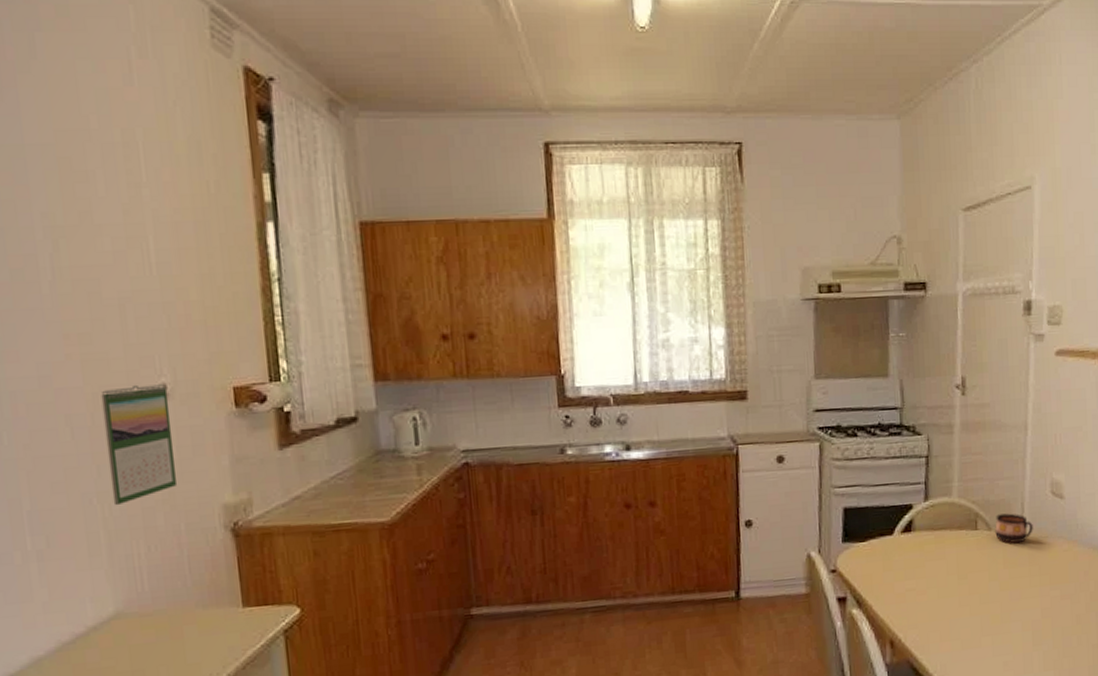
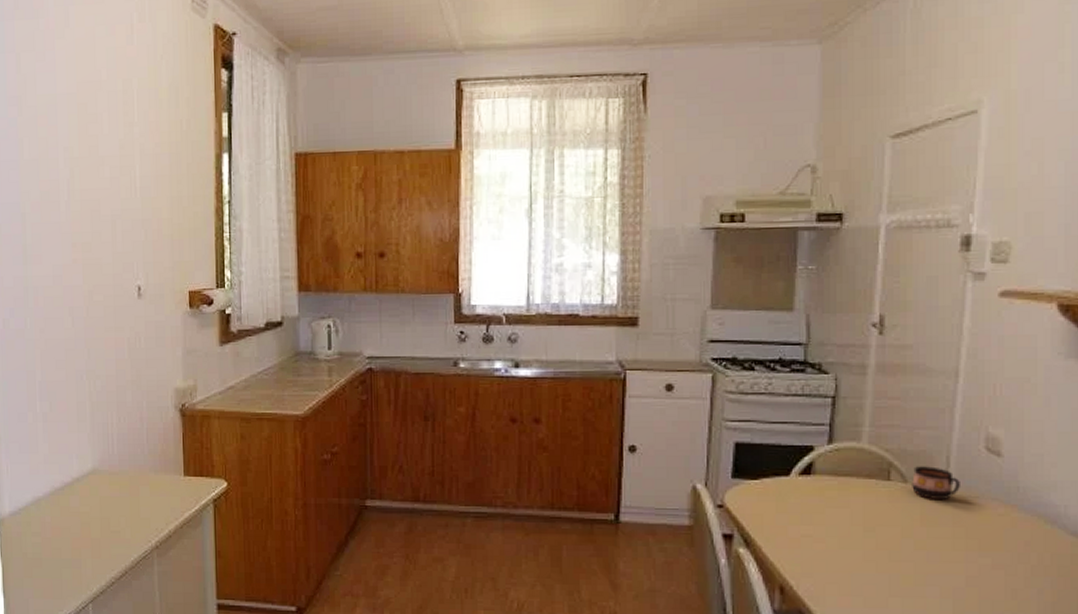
calendar: present [101,384,178,506] -> none [94,285,143,383]

